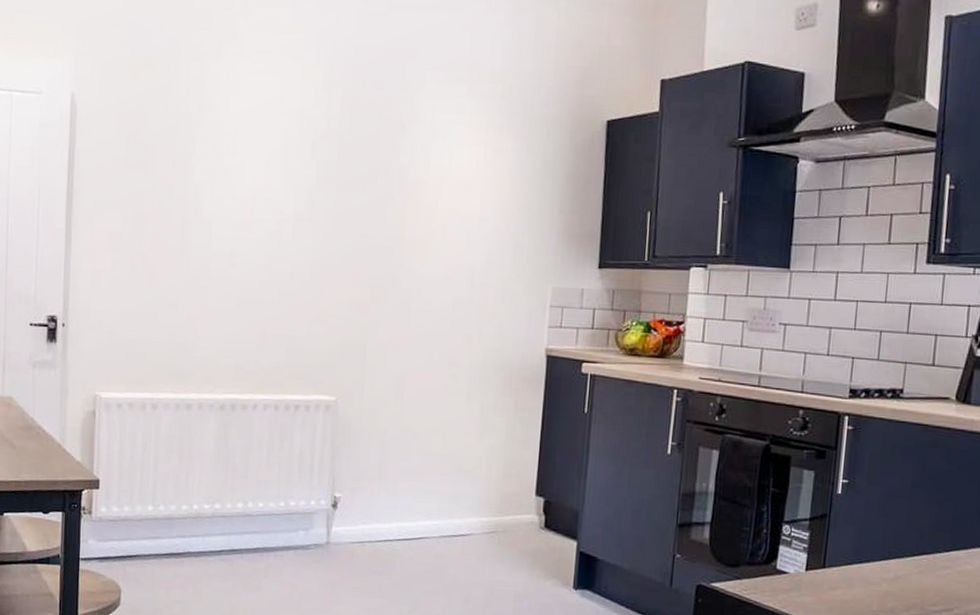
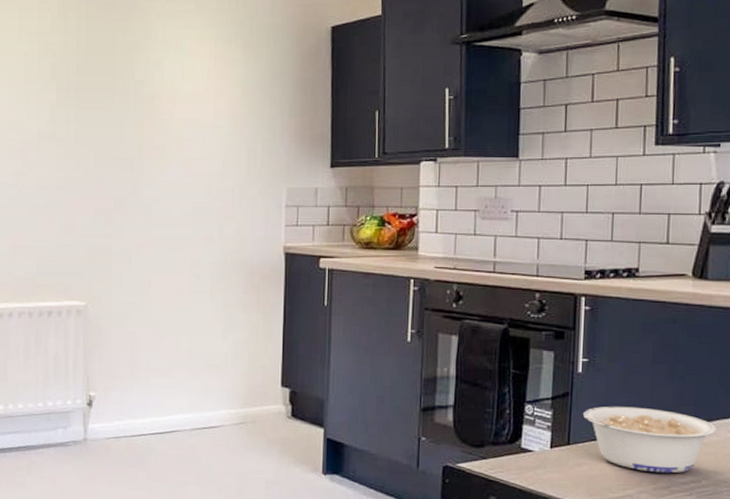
legume: none [839,529,971,601] -> present [582,406,716,474]

